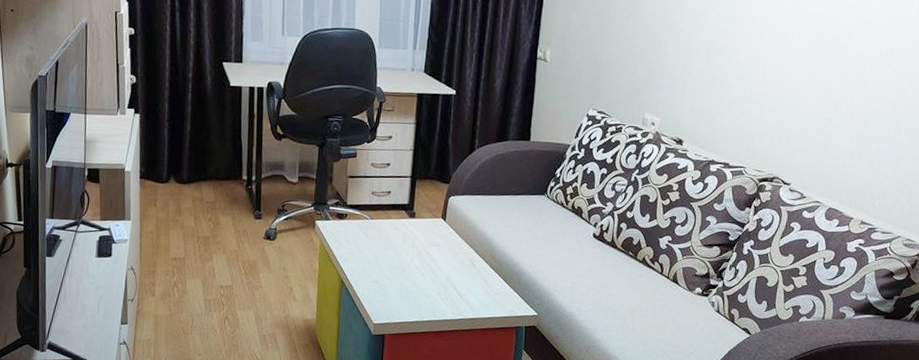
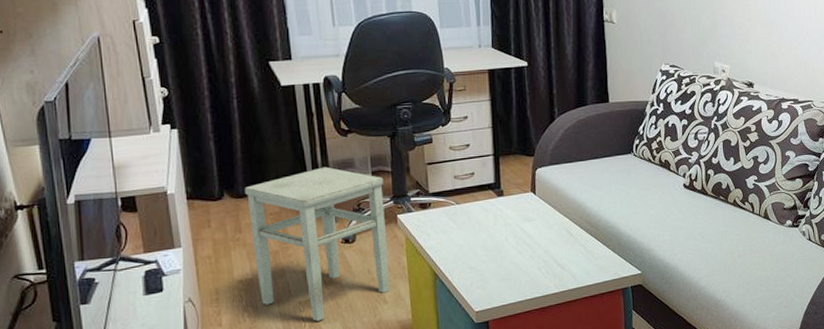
stool: none [188,166,308,307] -> present [245,167,390,322]

